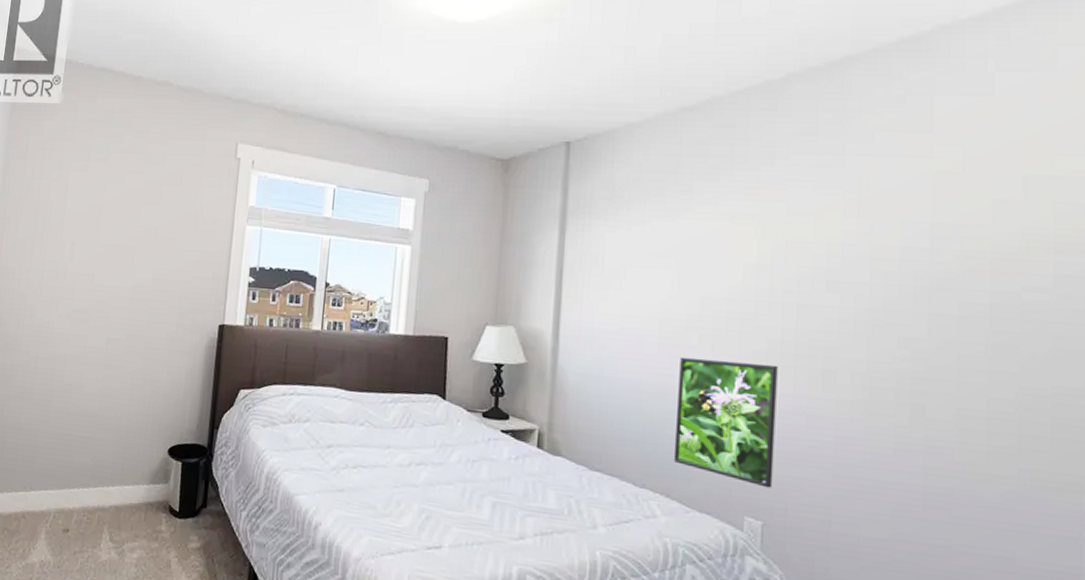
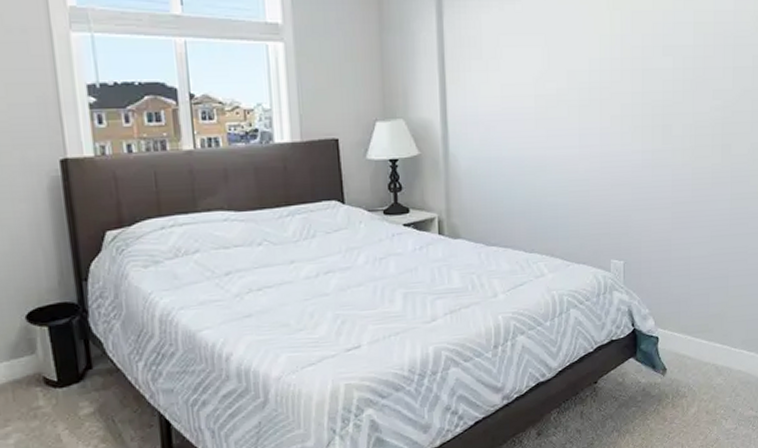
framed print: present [673,356,778,489] -> none [554,126,630,233]

